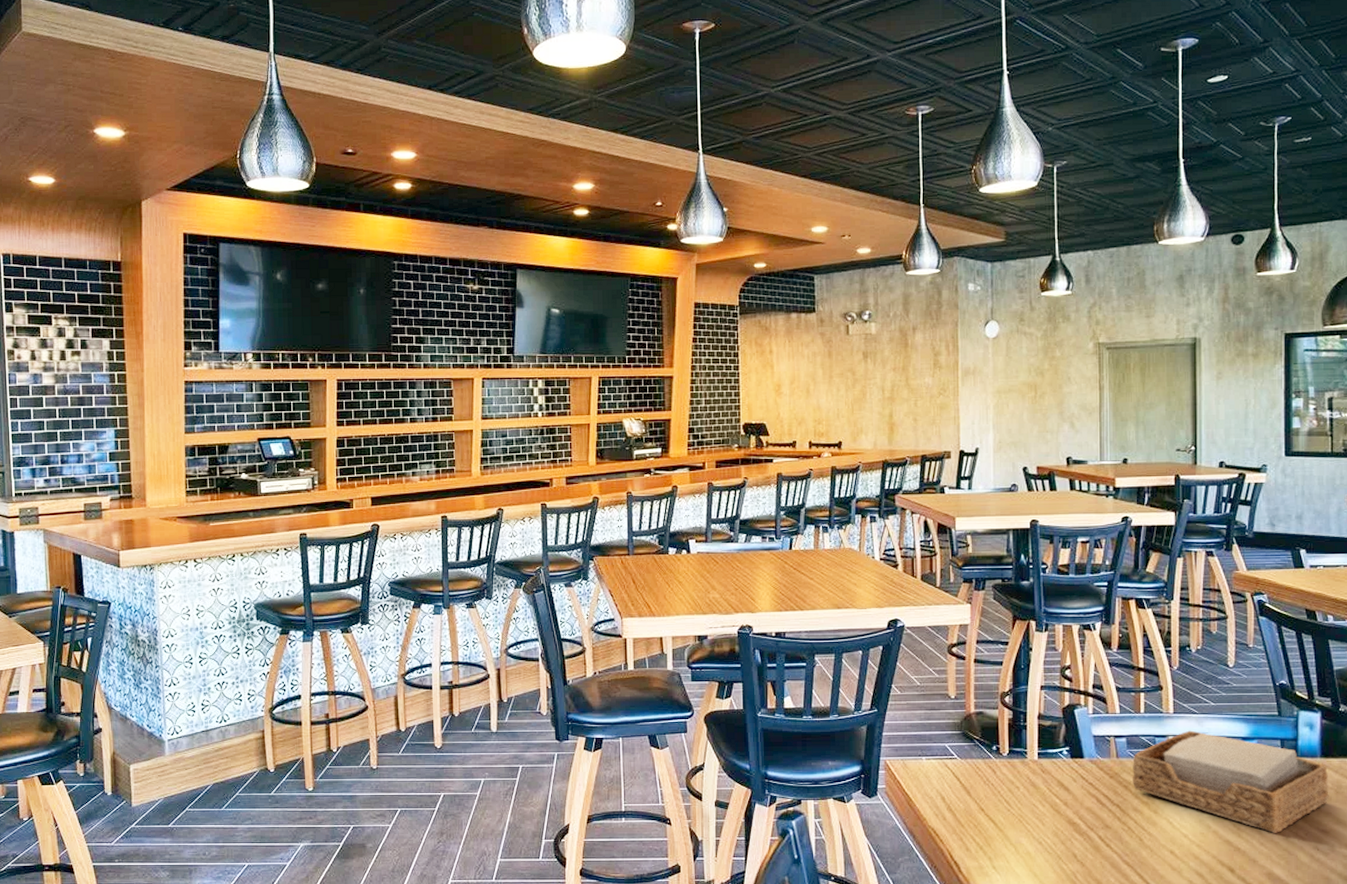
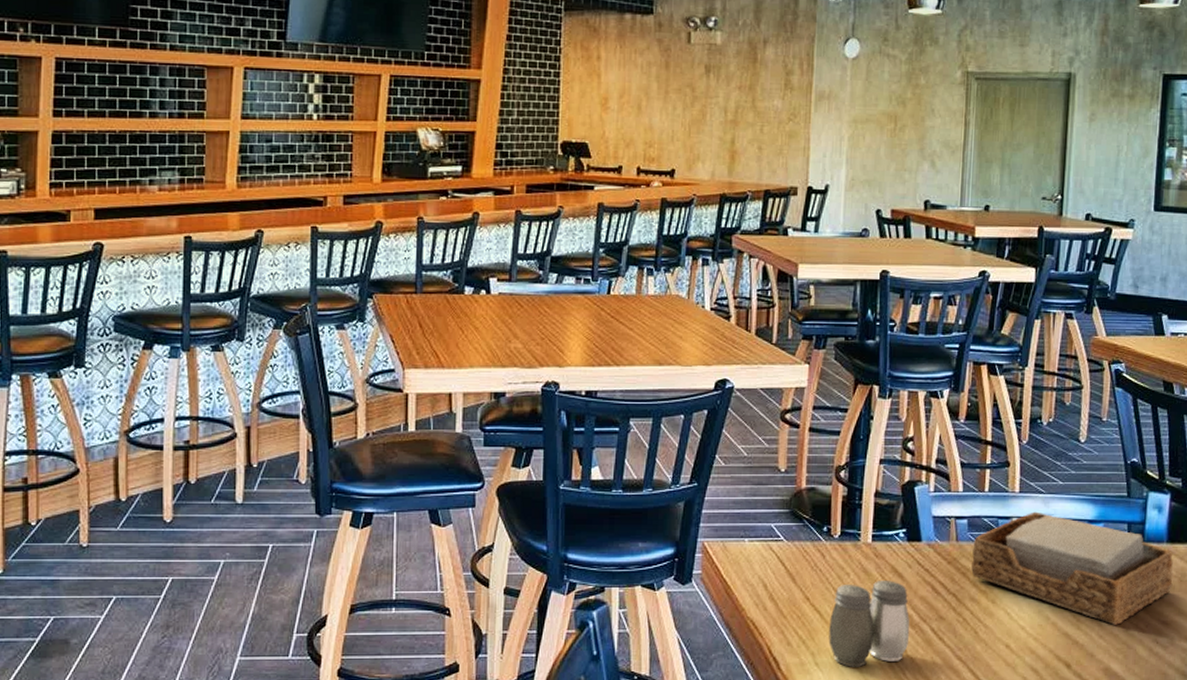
salt and pepper shaker: none [1004,793,1079,870] -> present [828,581,910,667]

